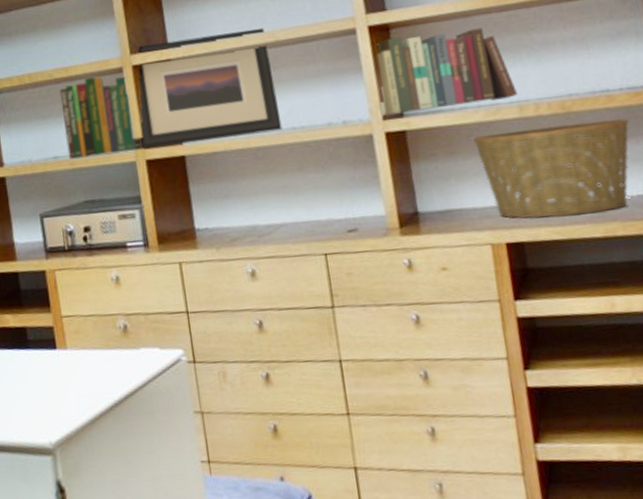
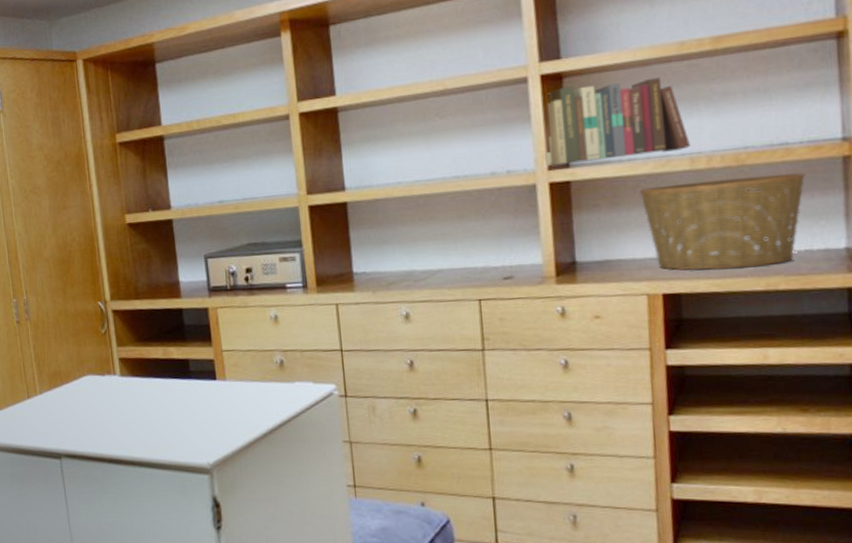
books: present [59,76,149,159] -> none [226,123,311,204]
picture frame: present [137,27,283,149] -> none [303,75,445,195]

